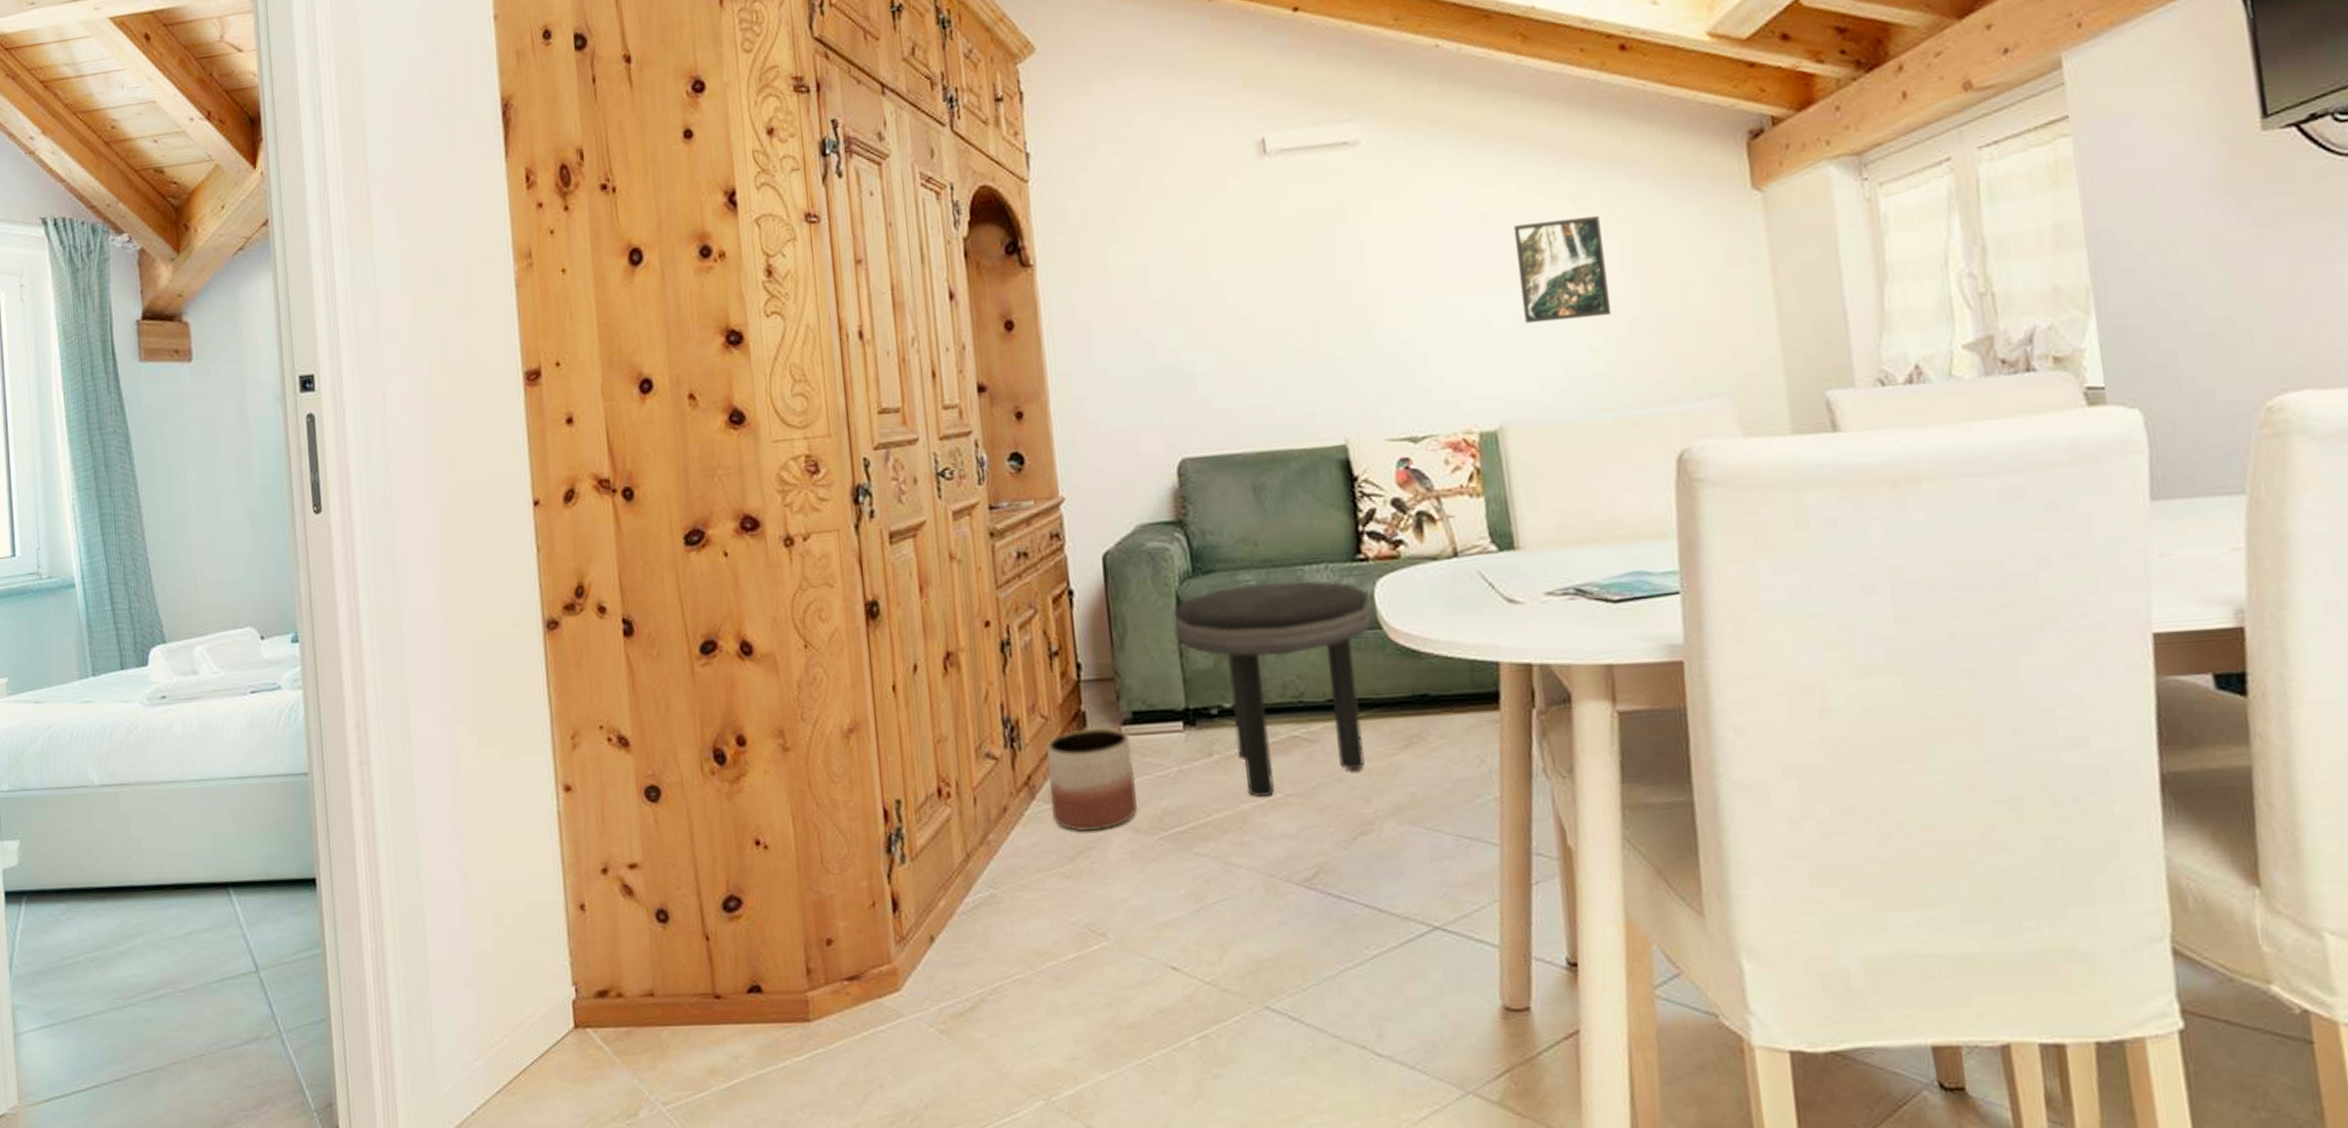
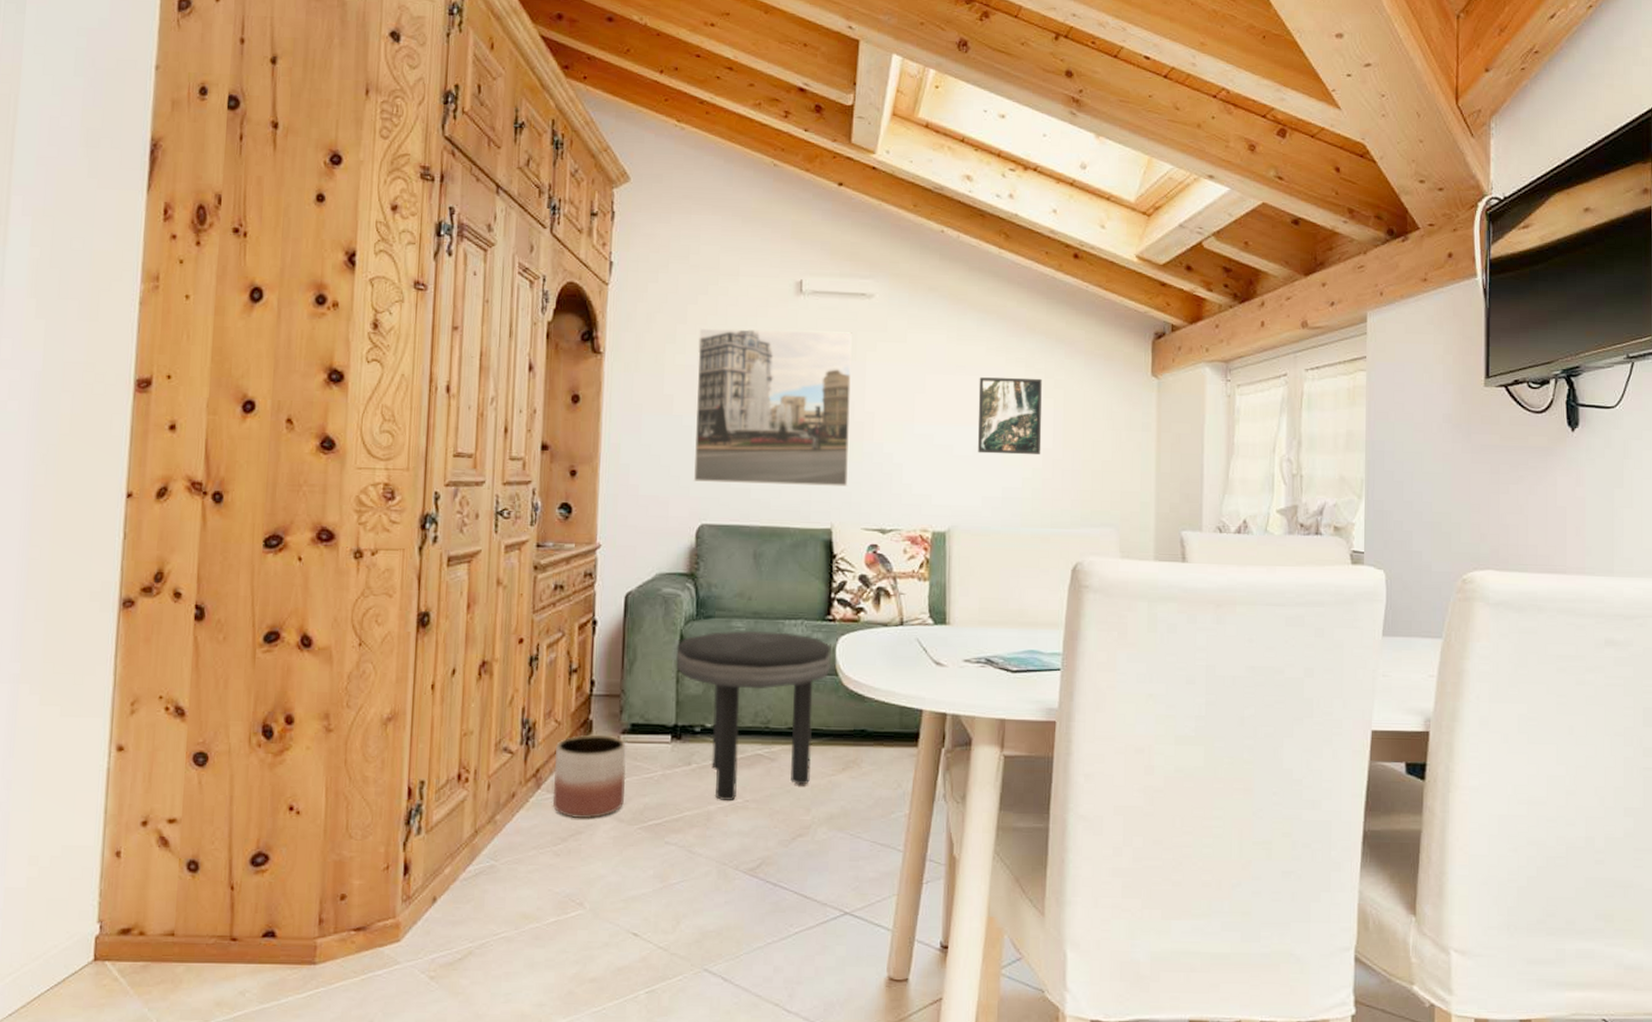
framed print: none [1144,193,1360,407] -> present [693,328,852,487]

